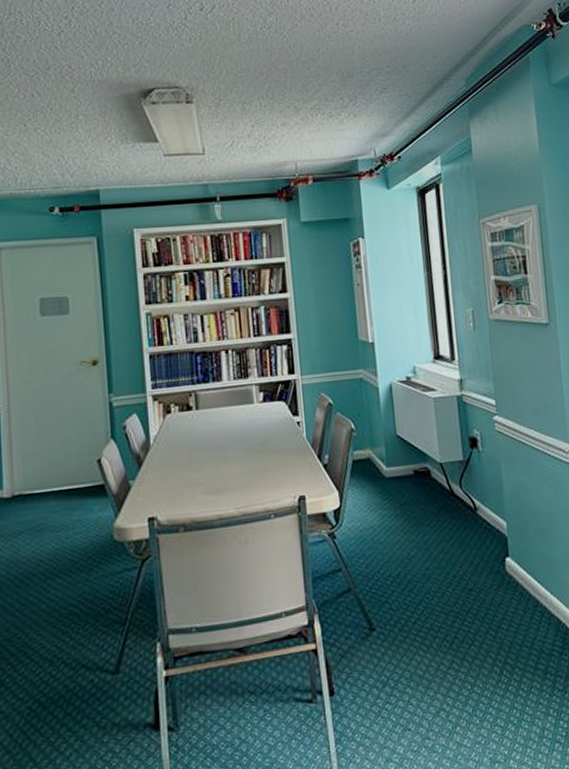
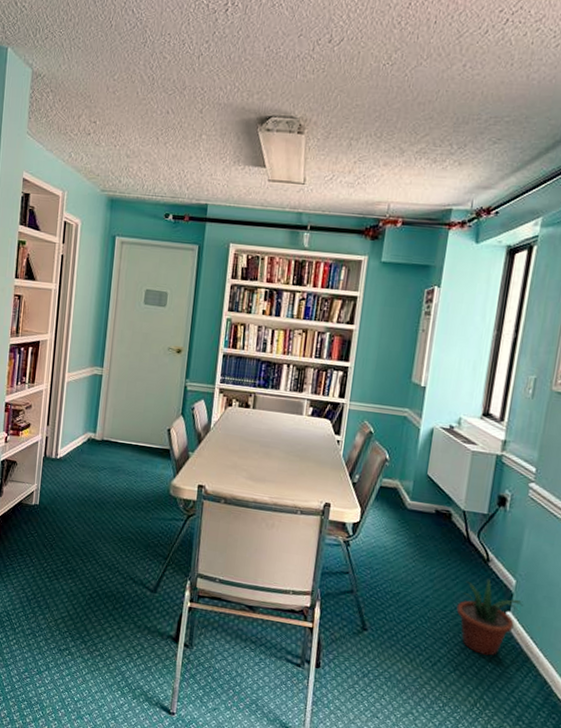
potted plant: none [458,528,520,614] -> present [456,579,524,656]

